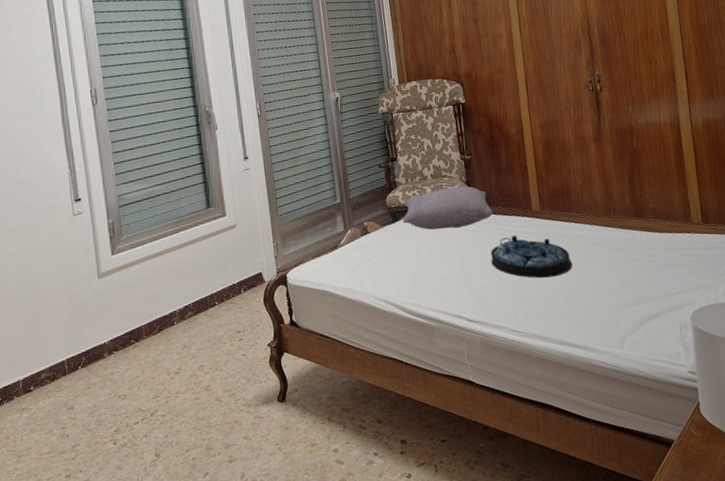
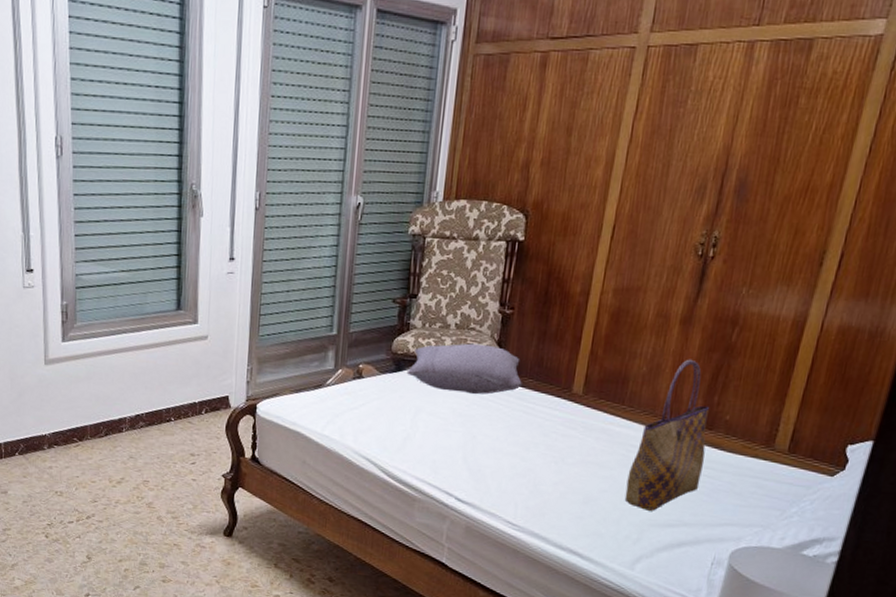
serving tray: present [490,235,573,279] -> none [503,416,603,475]
tote bag: none [593,166,649,295] -> present [624,359,710,511]

